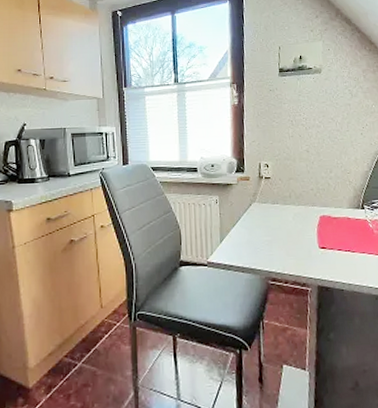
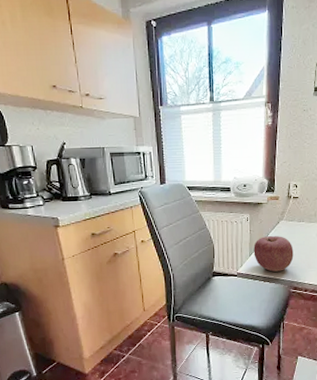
apple: none [224,219,270,260] -> present [253,235,294,272]

